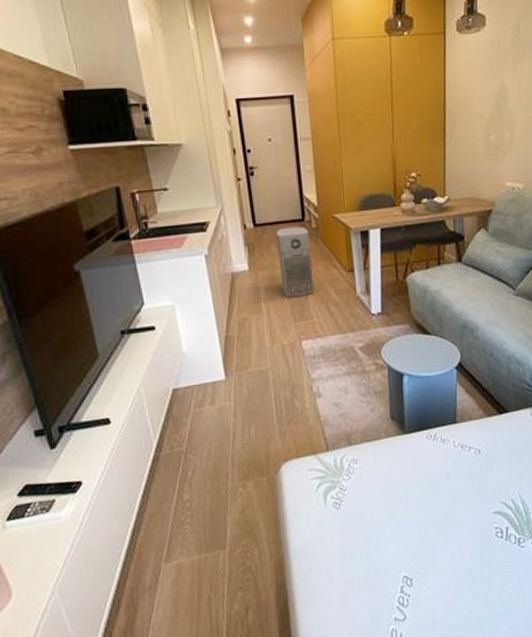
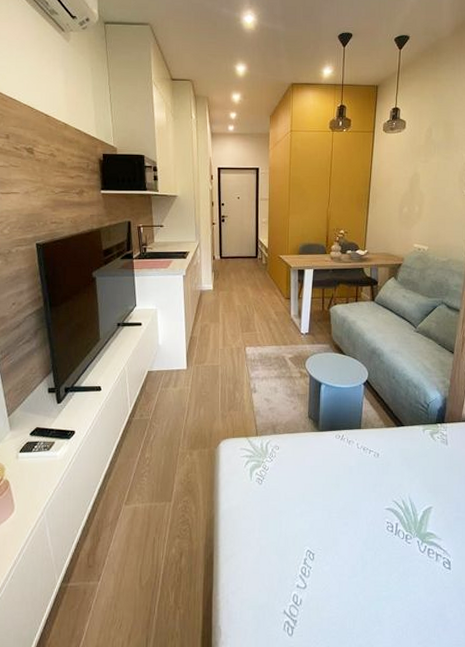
air purifier: present [276,226,314,298] -> none [235,261,260,314]

